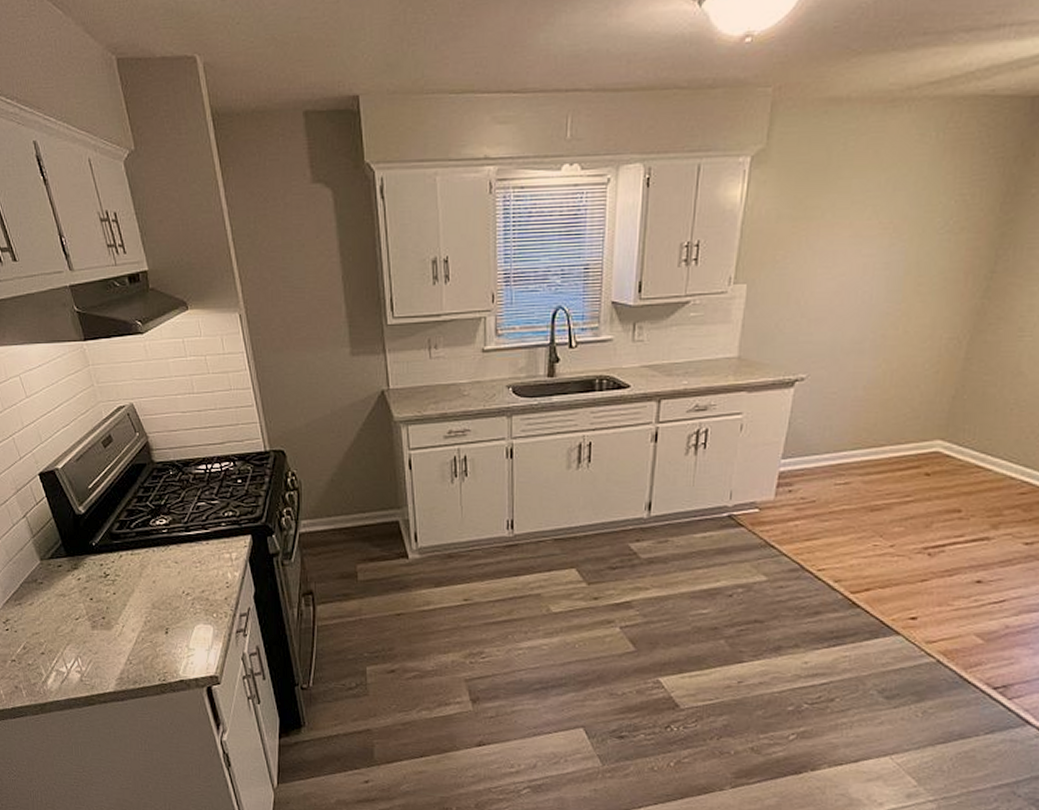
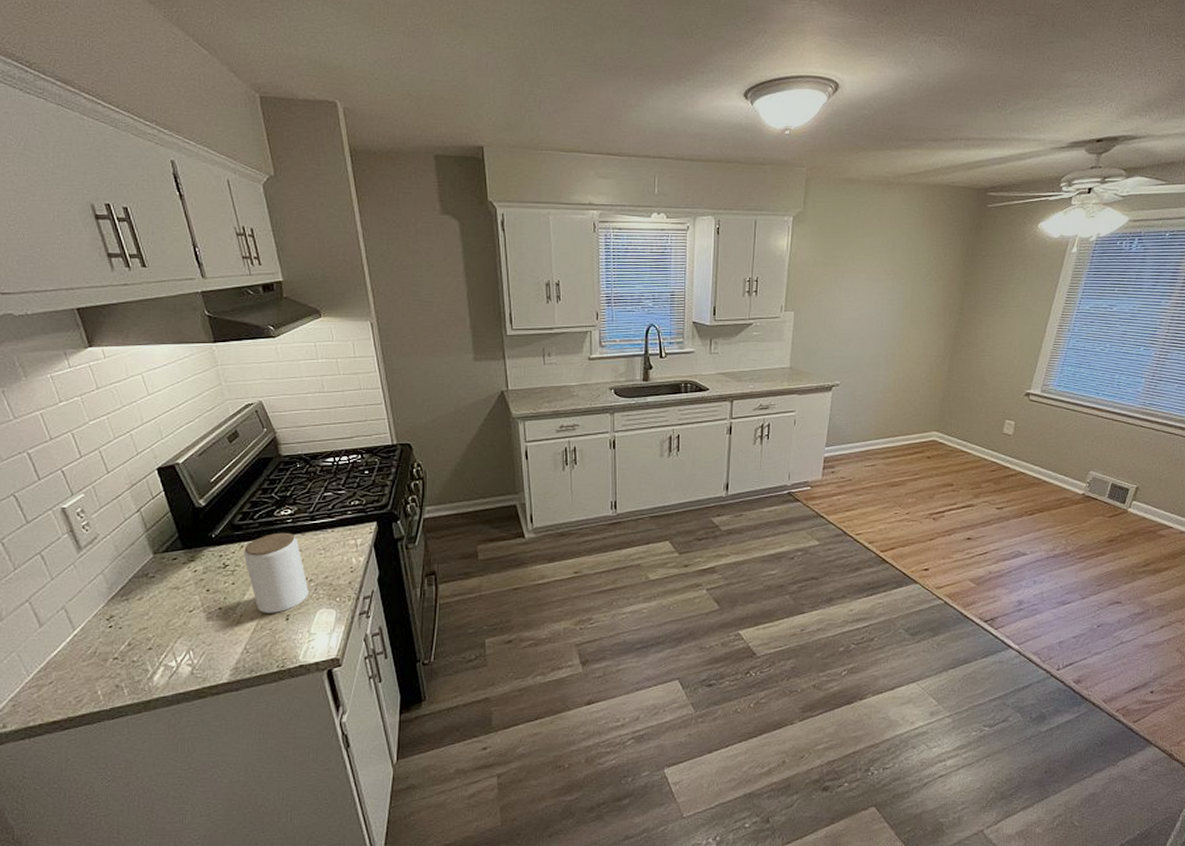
jar: none [123,543,186,626] -> present [244,532,309,613]

